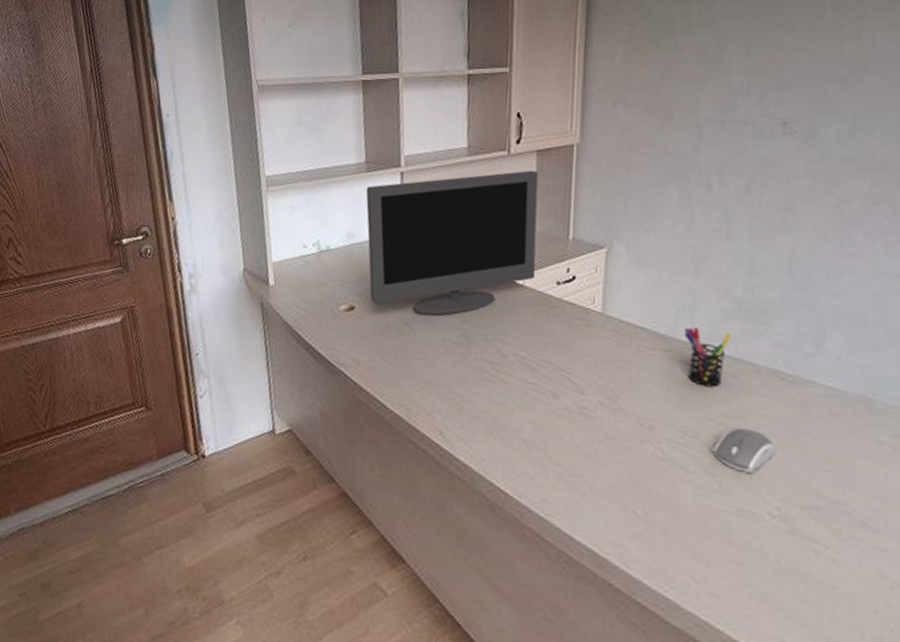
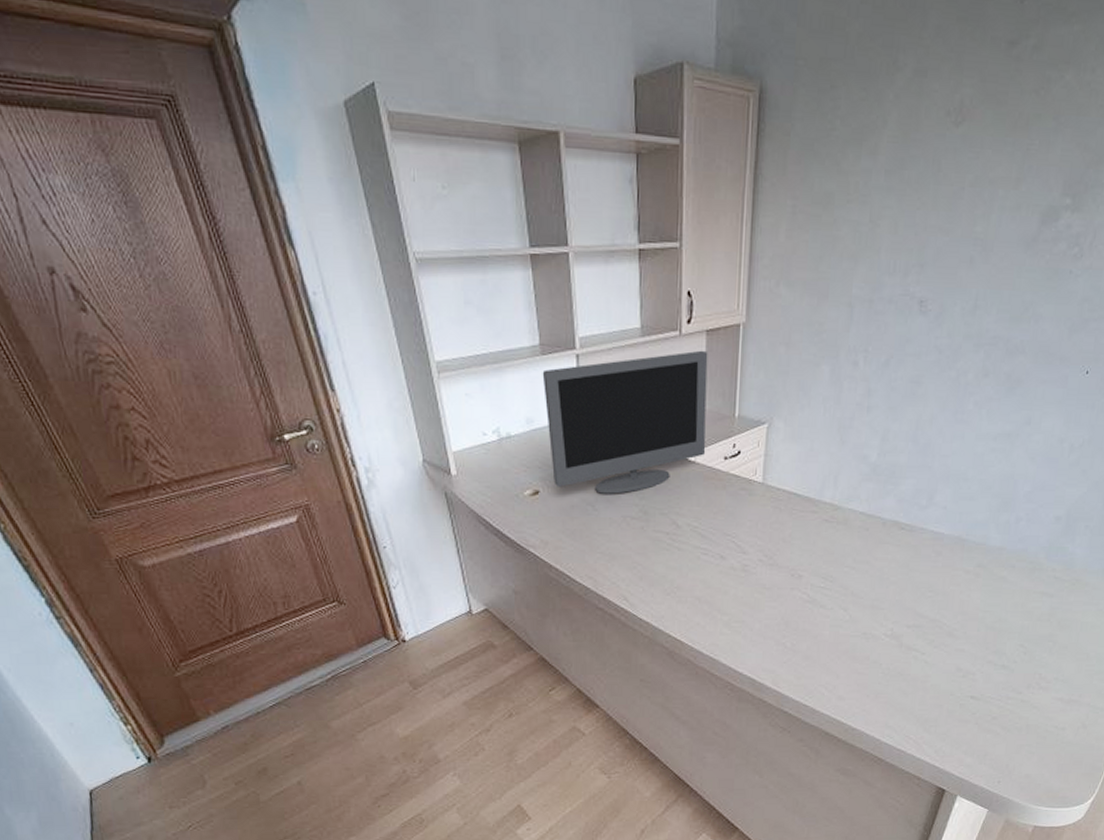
pen holder: present [684,326,732,387] -> none [828,490,866,540]
computer mouse: present [713,427,776,473] -> none [846,570,893,605]

